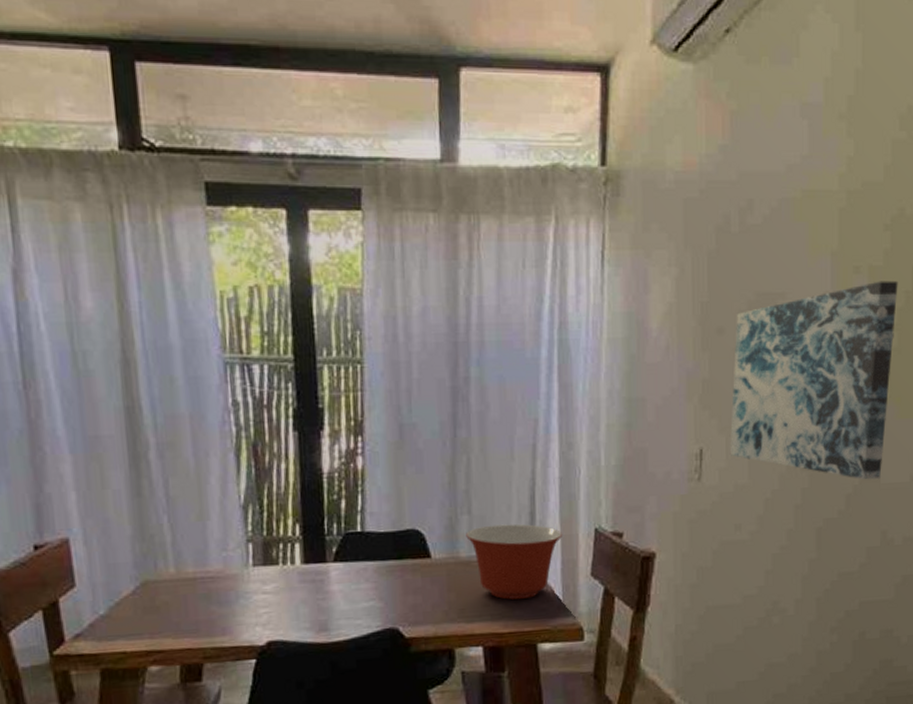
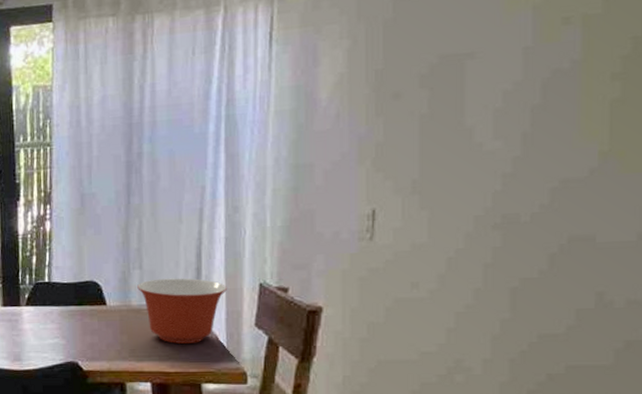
wall art: present [729,280,898,480] -> none [406,27,623,239]

